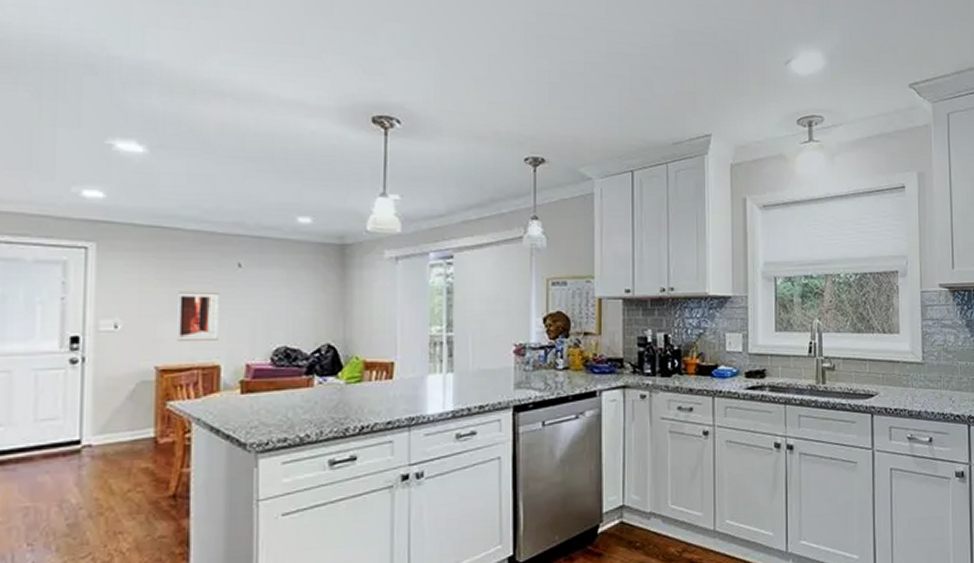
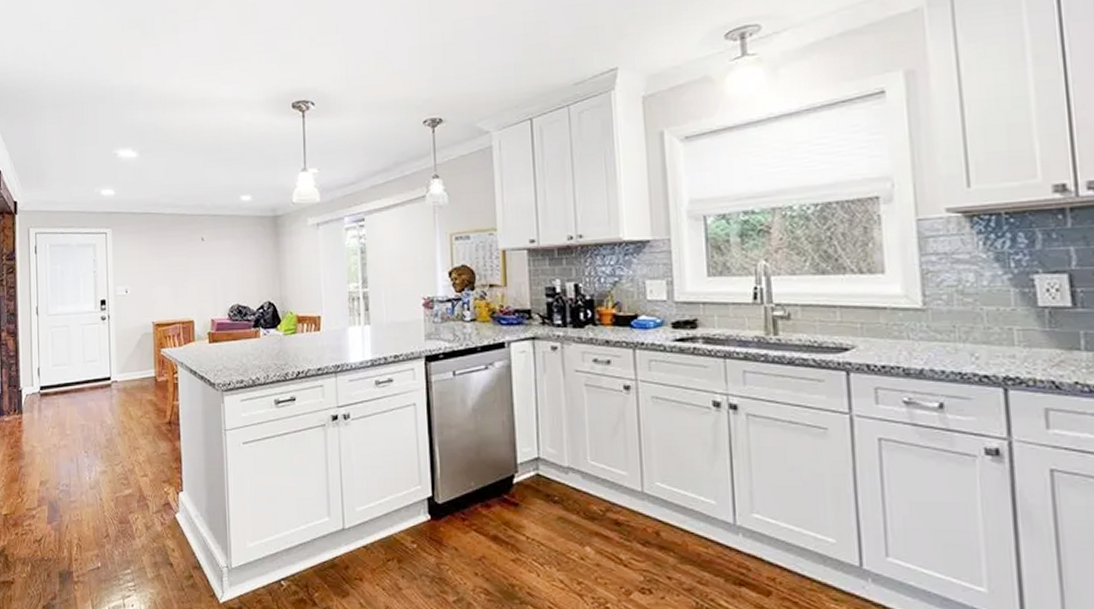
wall art: present [177,291,219,341] -> none [164,262,191,301]

